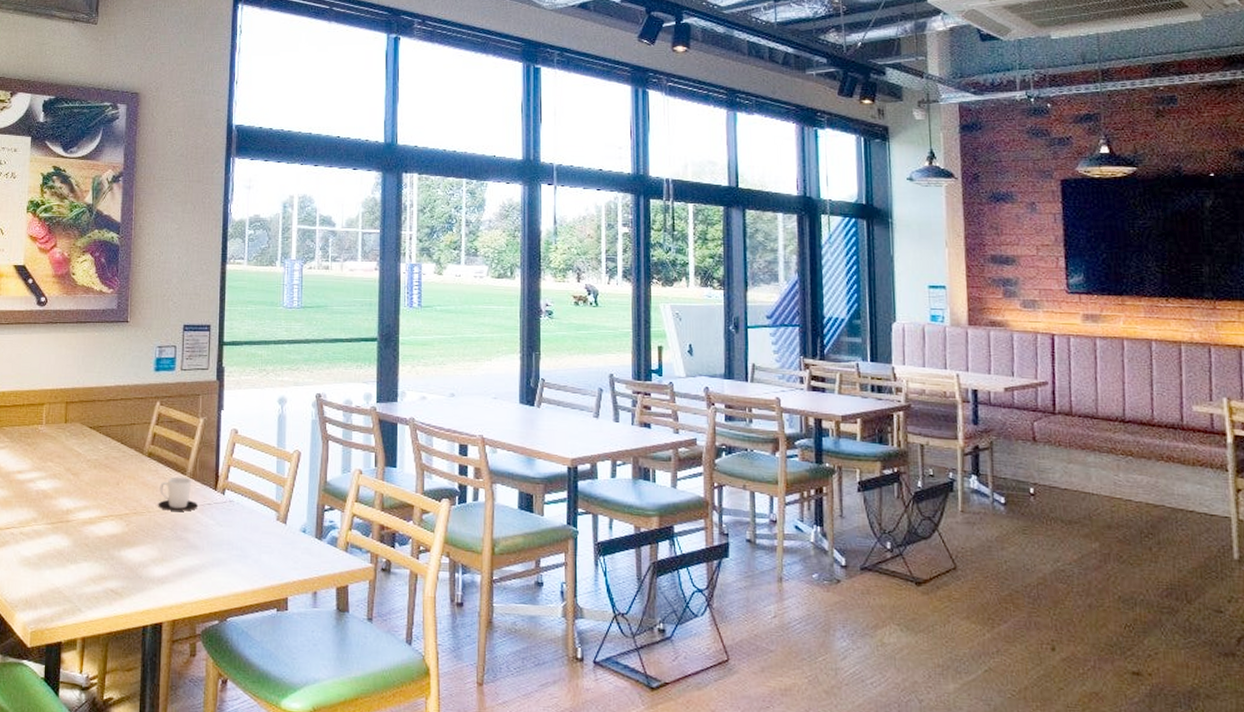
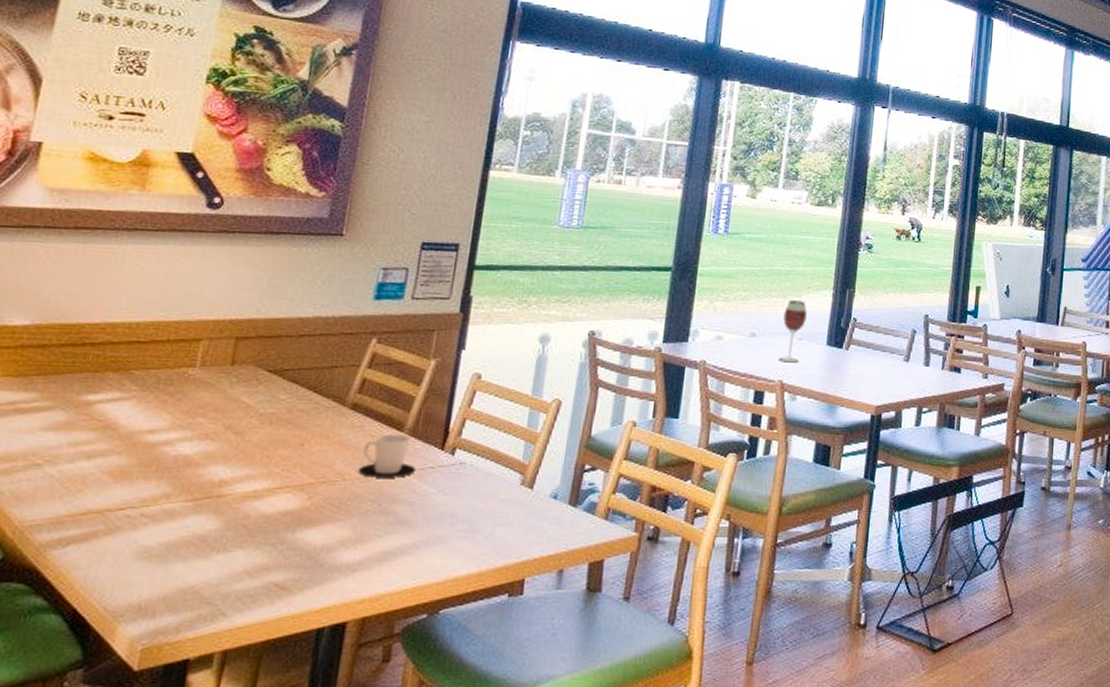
wineglass: none [478,364,498,420] -> present [779,300,807,363]

